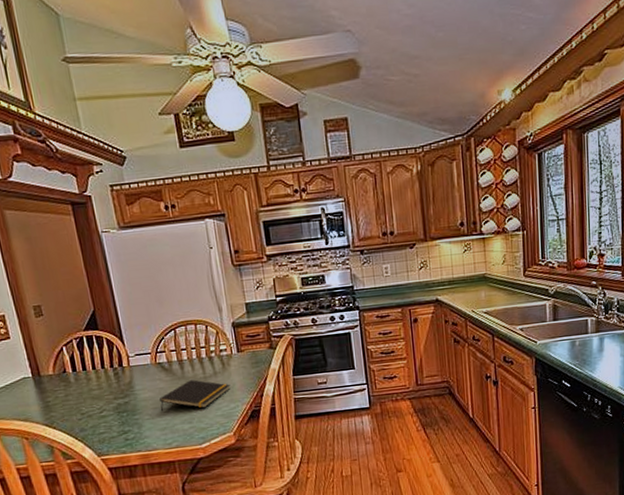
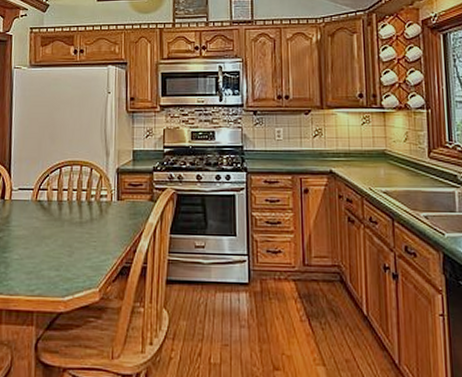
notepad: present [160,379,231,412] -> none [32,223,105,256]

